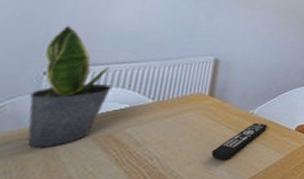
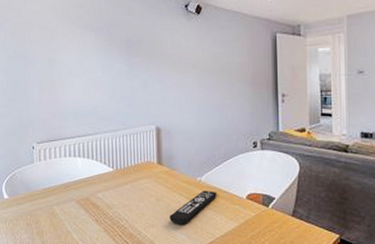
potted plant: present [27,25,113,148] -> none [28,106,81,207]

